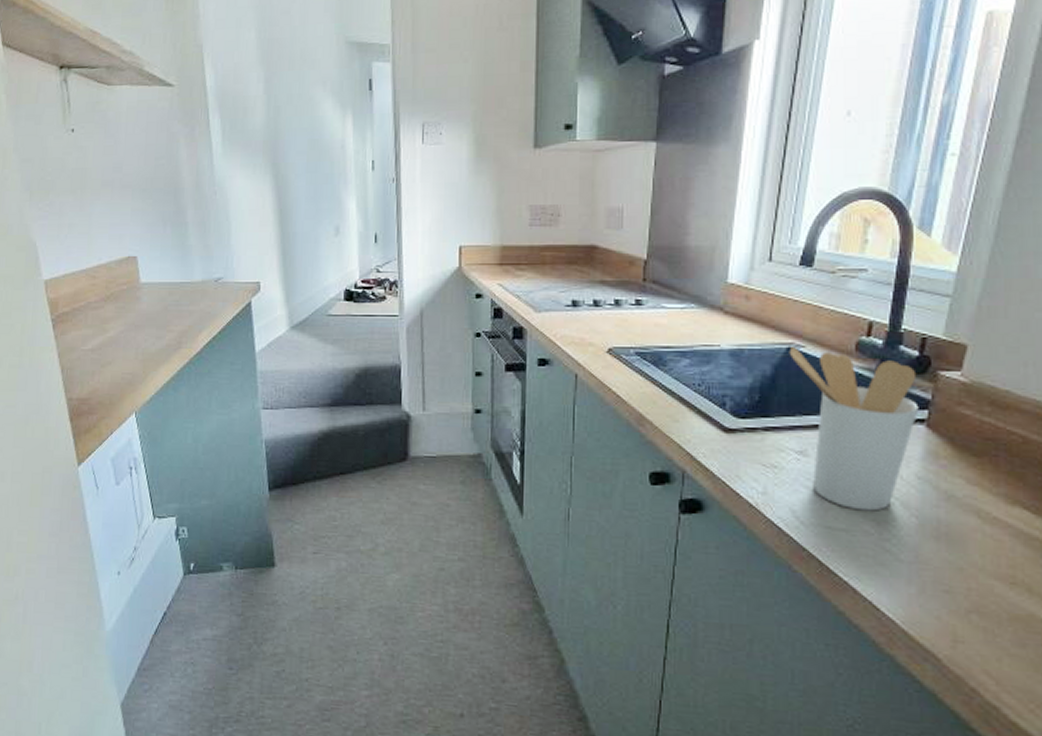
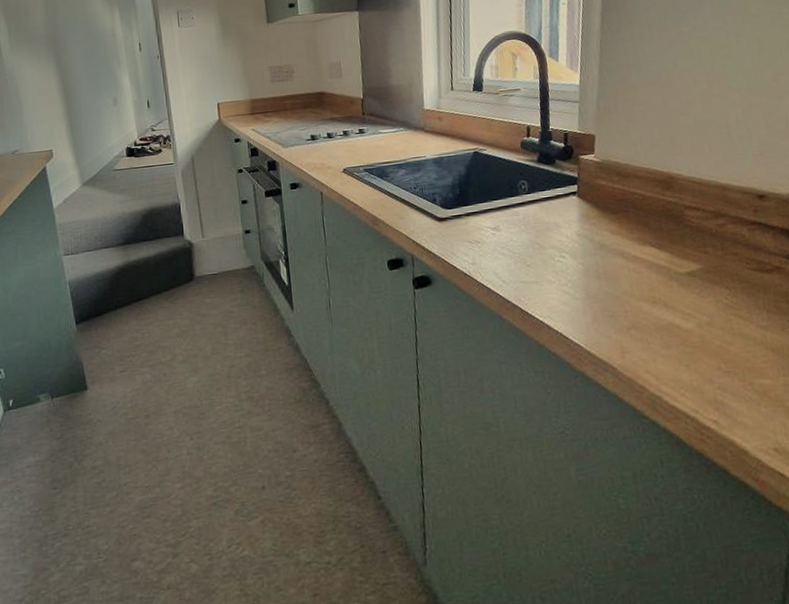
utensil holder: present [789,346,919,511] -> none [475,150,571,266]

